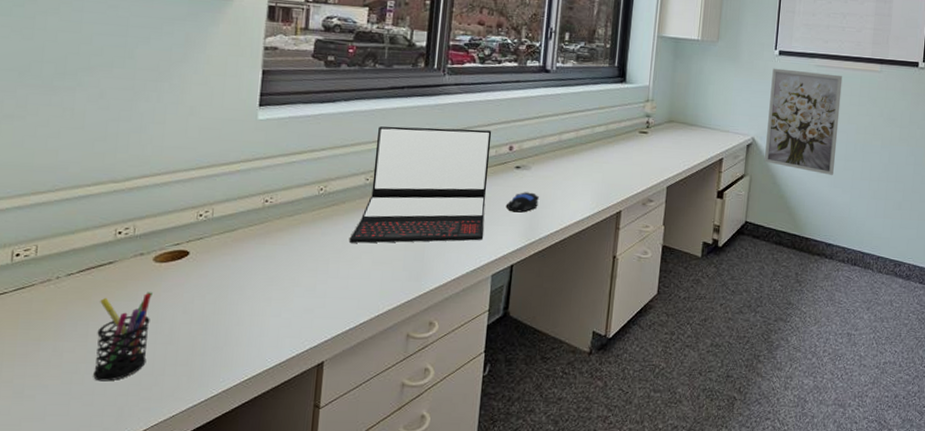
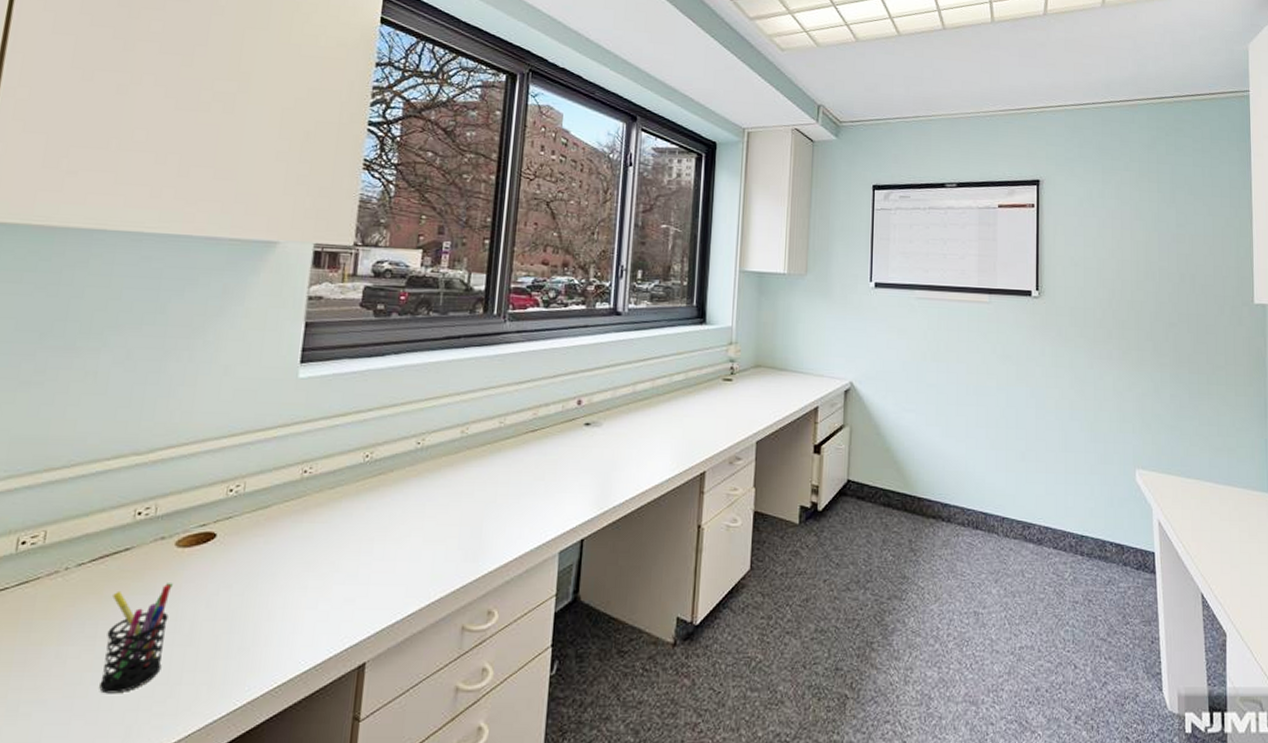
laptop: present [349,126,492,243] -> none [396,381,558,518]
computer mouse: present [505,192,539,213] -> none [574,452,612,477]
wall art: present [764,68,843,175] -> none [865,302,948,423]

